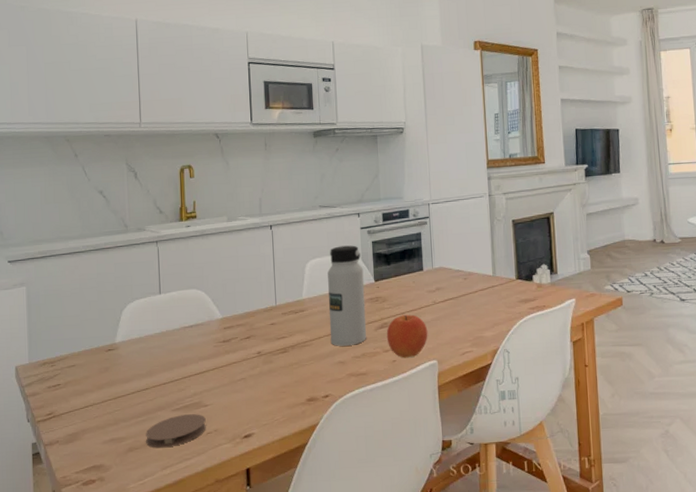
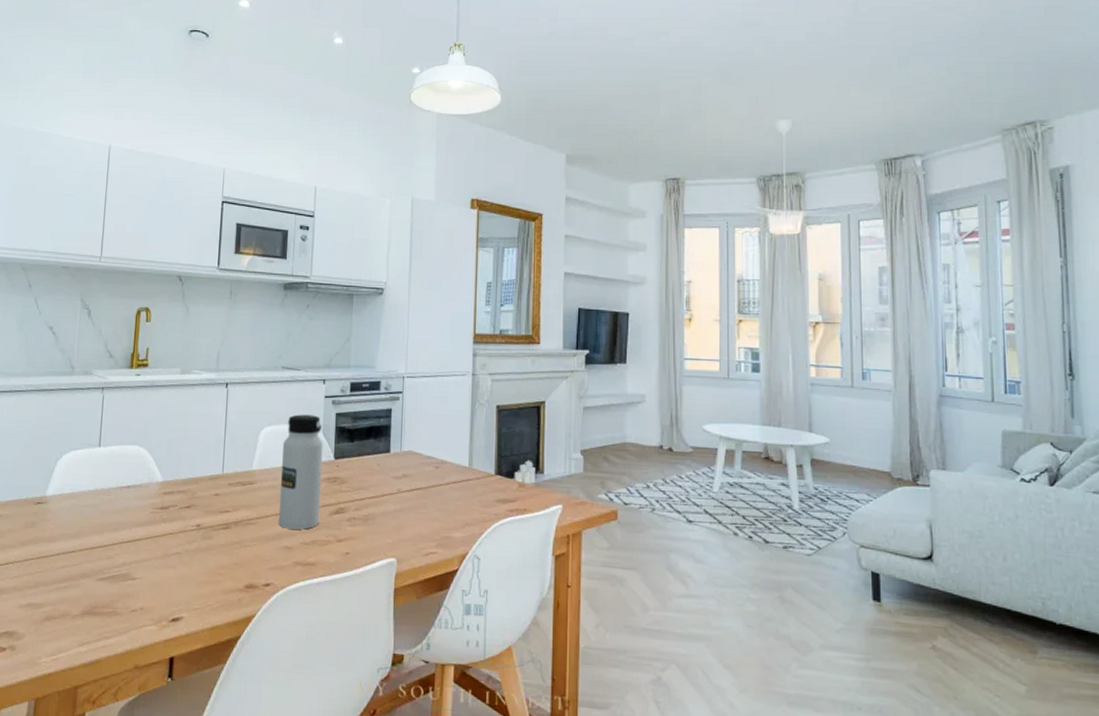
coaster: present [146,414,206,448] -> none [65,586,132,622]
fruit: present [386,314,428,358] -> none [341,501,389,552]

